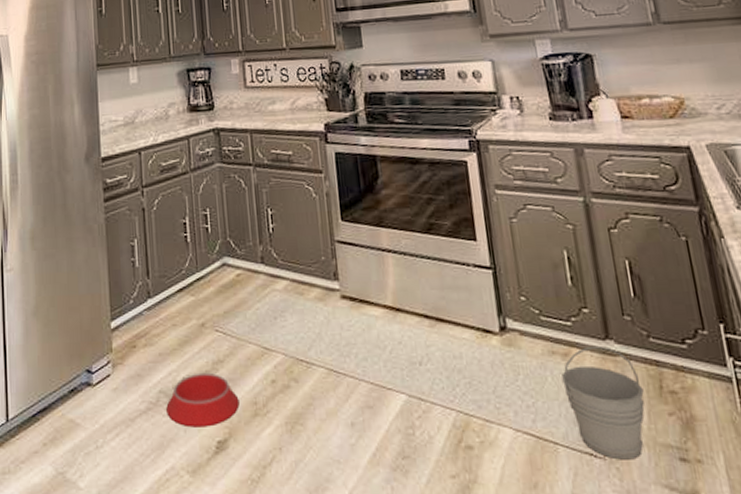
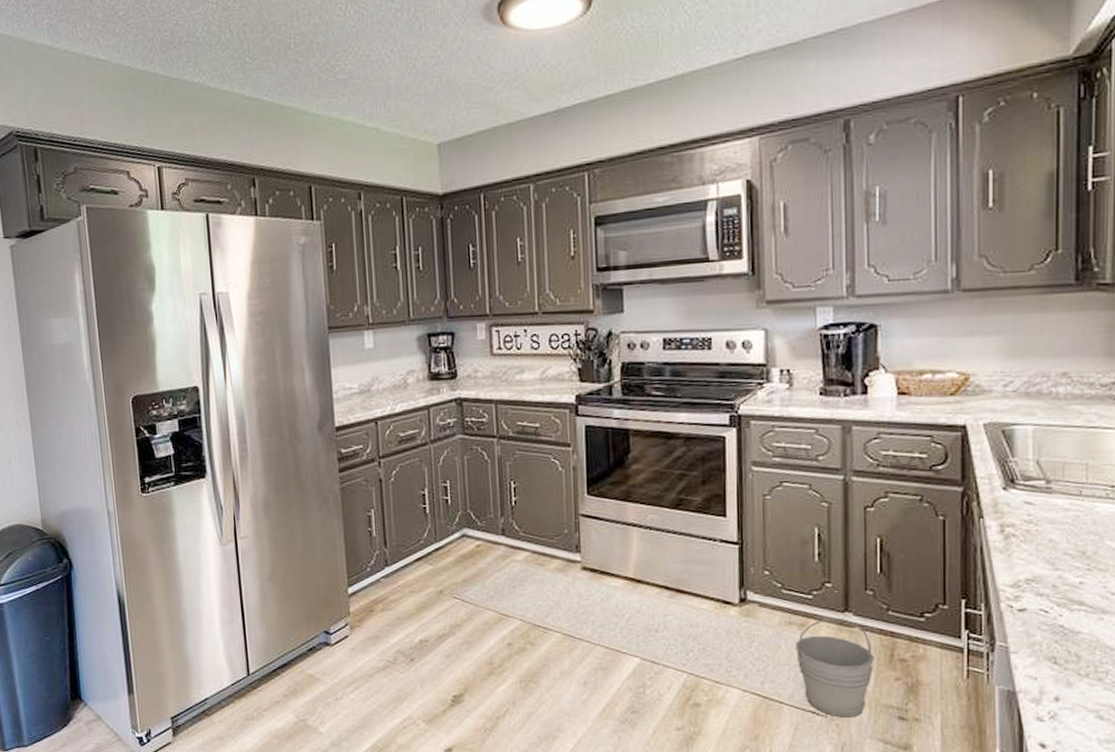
pet bowl: present [166,372,240,428] -> none [404,635,476,683]

